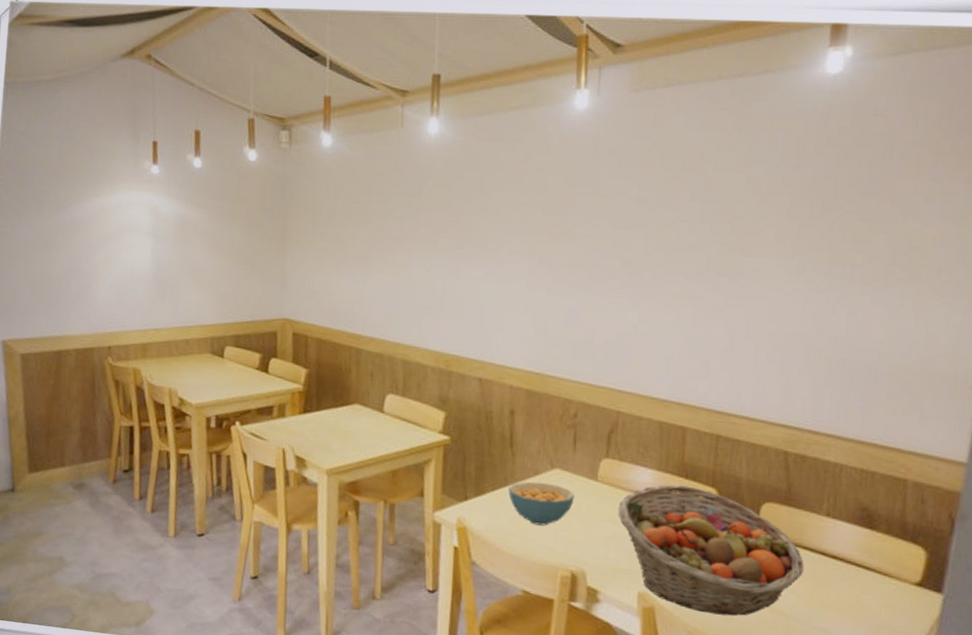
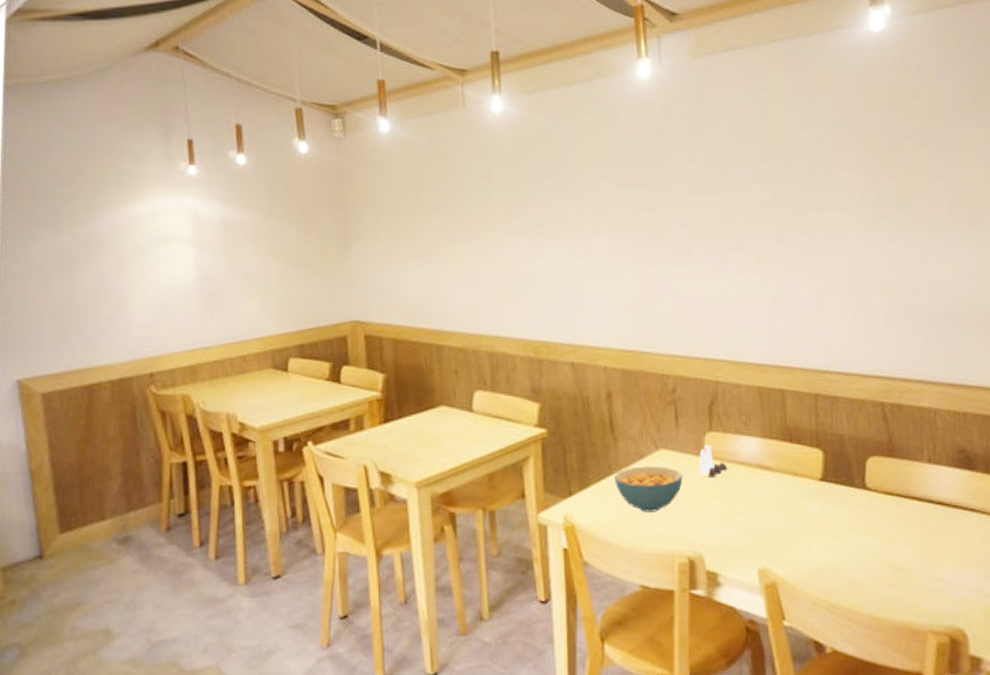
salt and pepper shaker set: none [590,470,620,501] -> present [699,445,728,477]
fruit basket: present [617,484,804,616] -> none [727,450,915,581]

